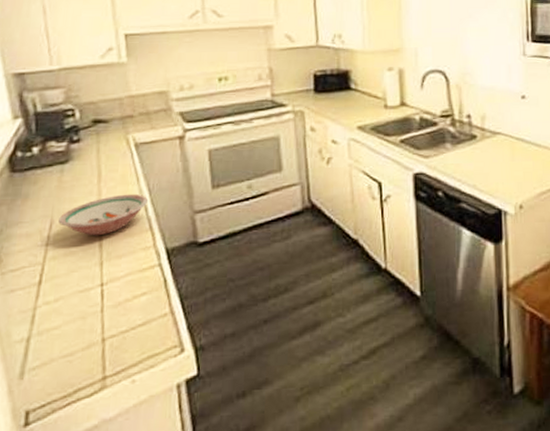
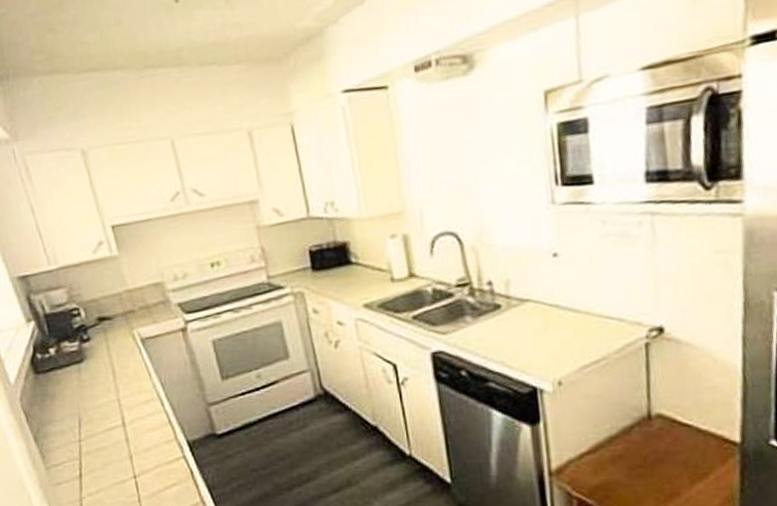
bowl: present [58,193,149,236] -> none [85,389,163,432]

